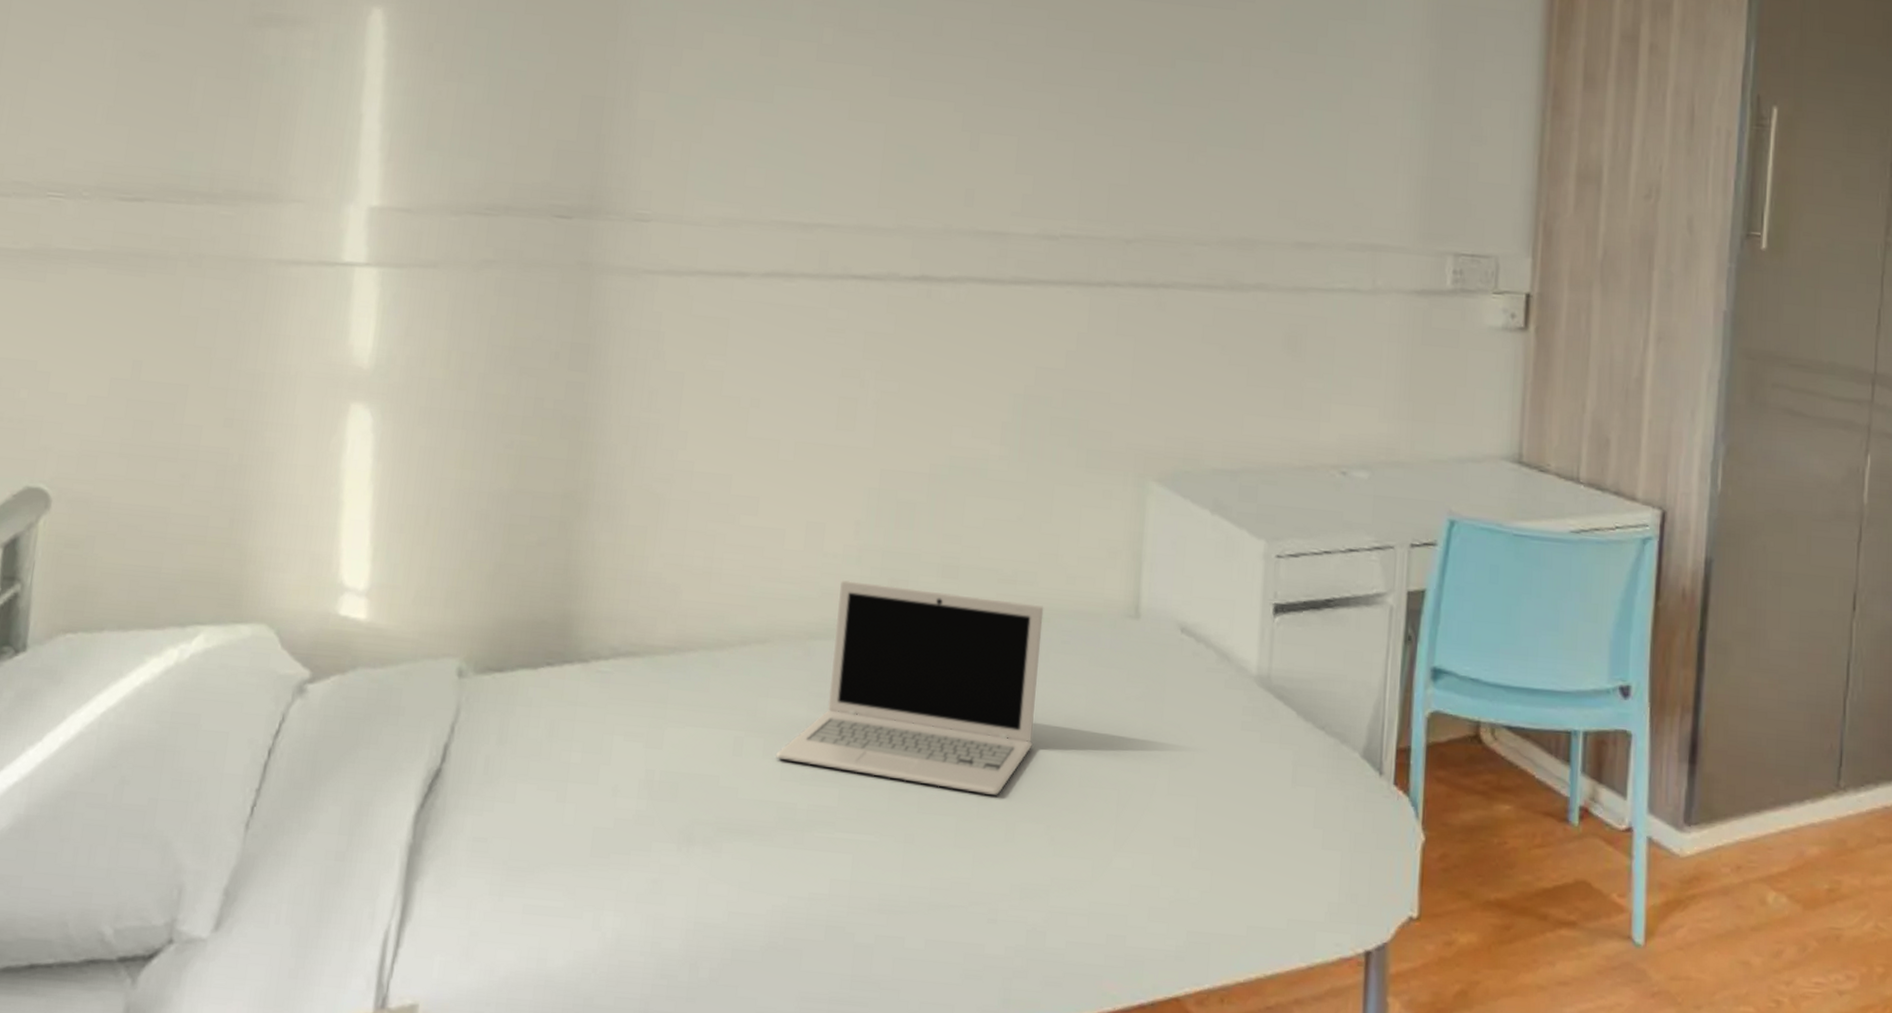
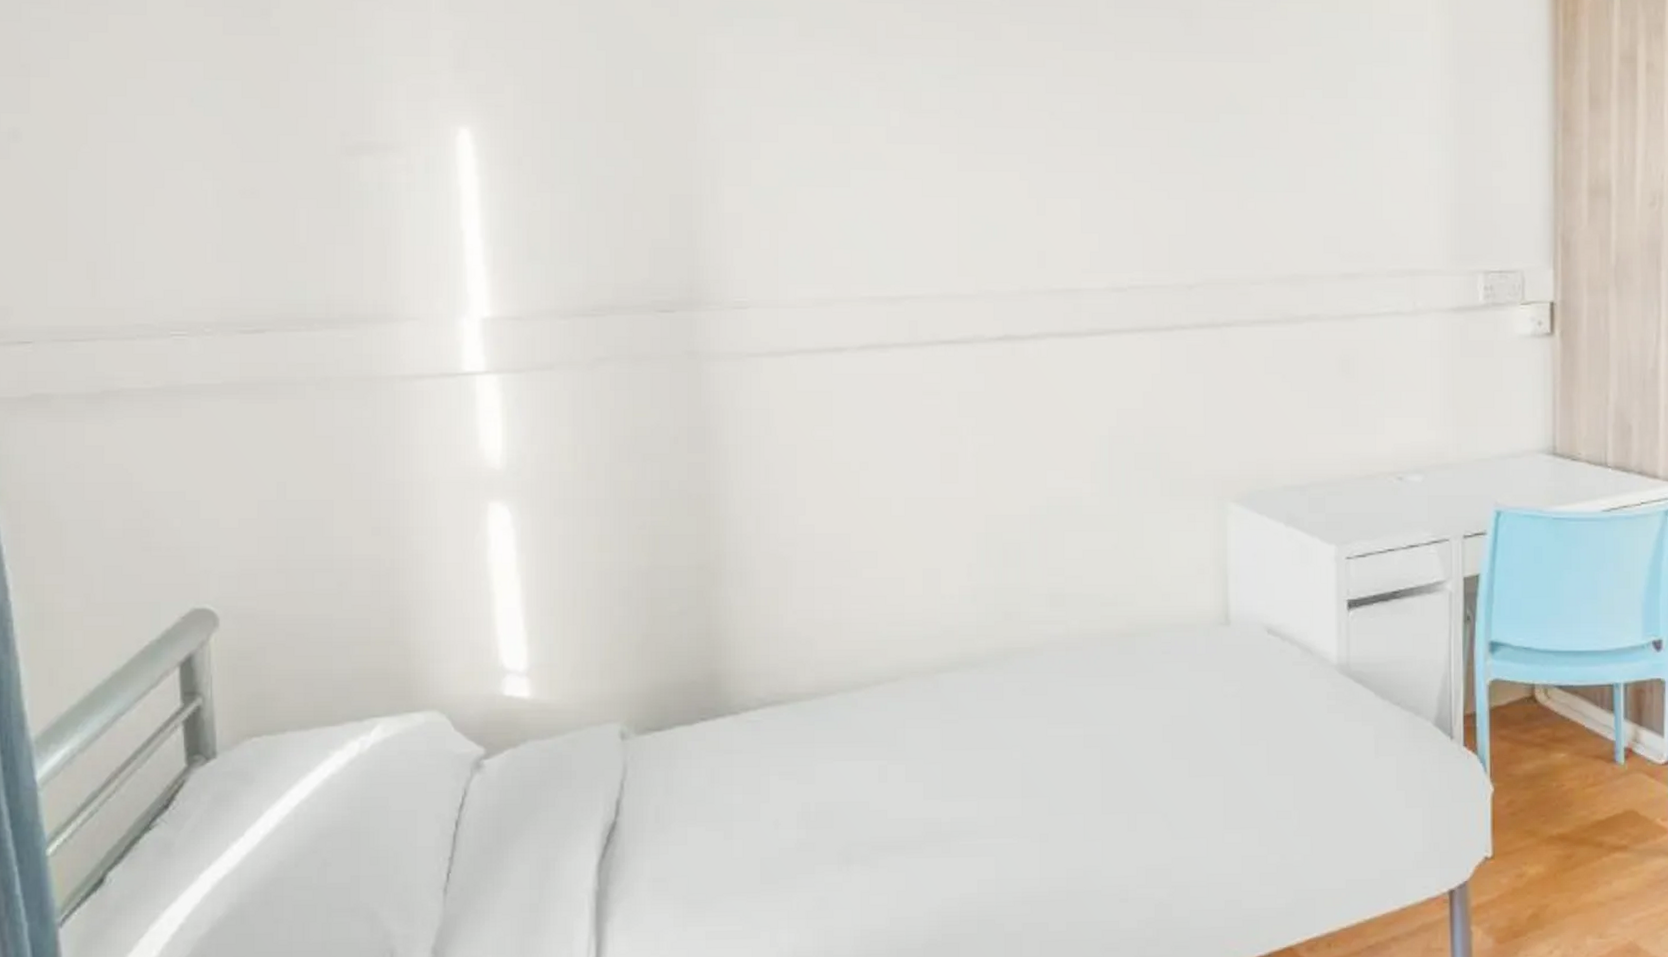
laptop: present [776,579,1044,796] -> none [918,617,1145,793]

